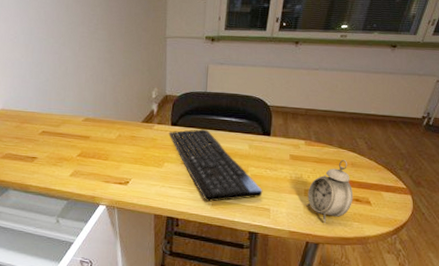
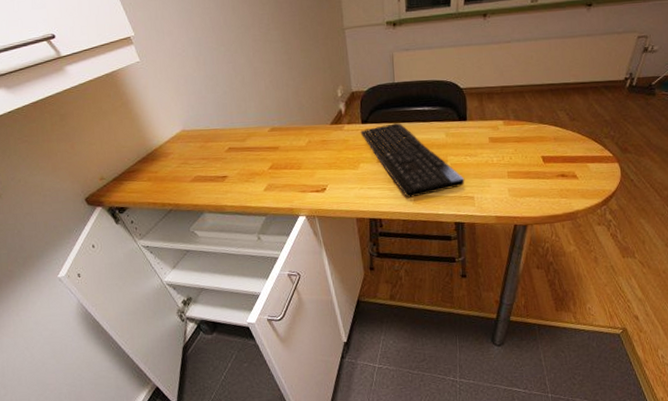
alarm clock: present [306,160,353,223] -> none [511,135,559,203]

